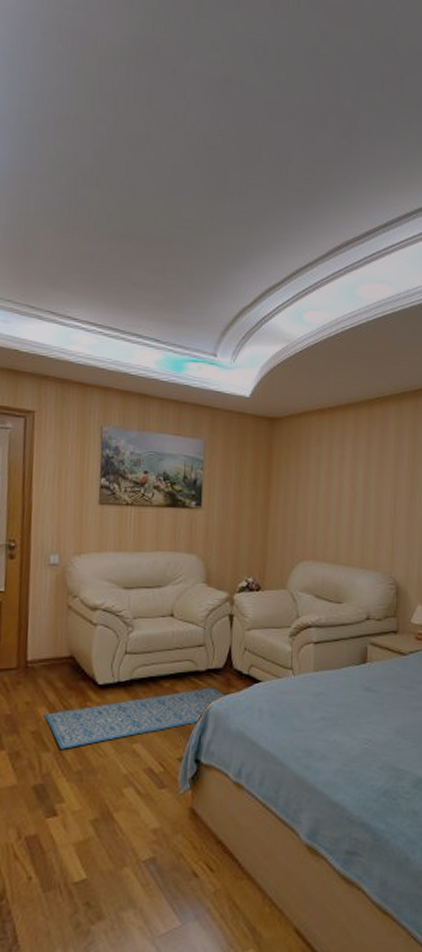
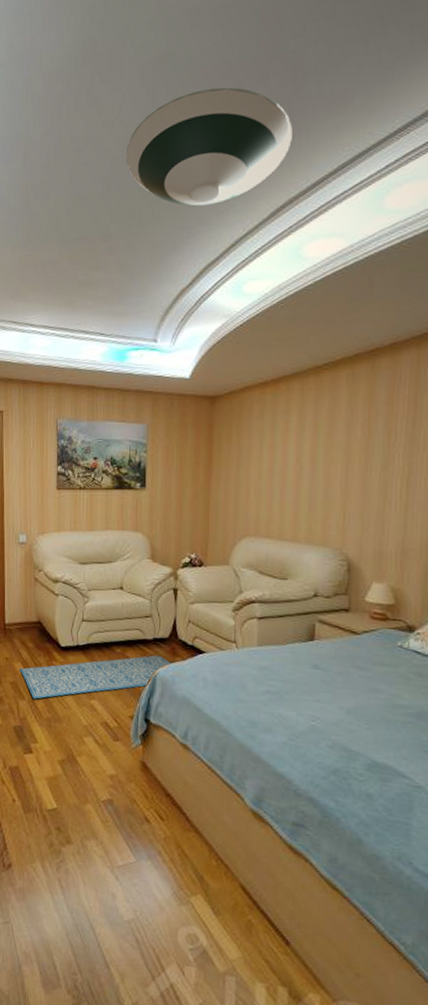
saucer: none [188,120,349,232] -> present [126,87,293,207]

